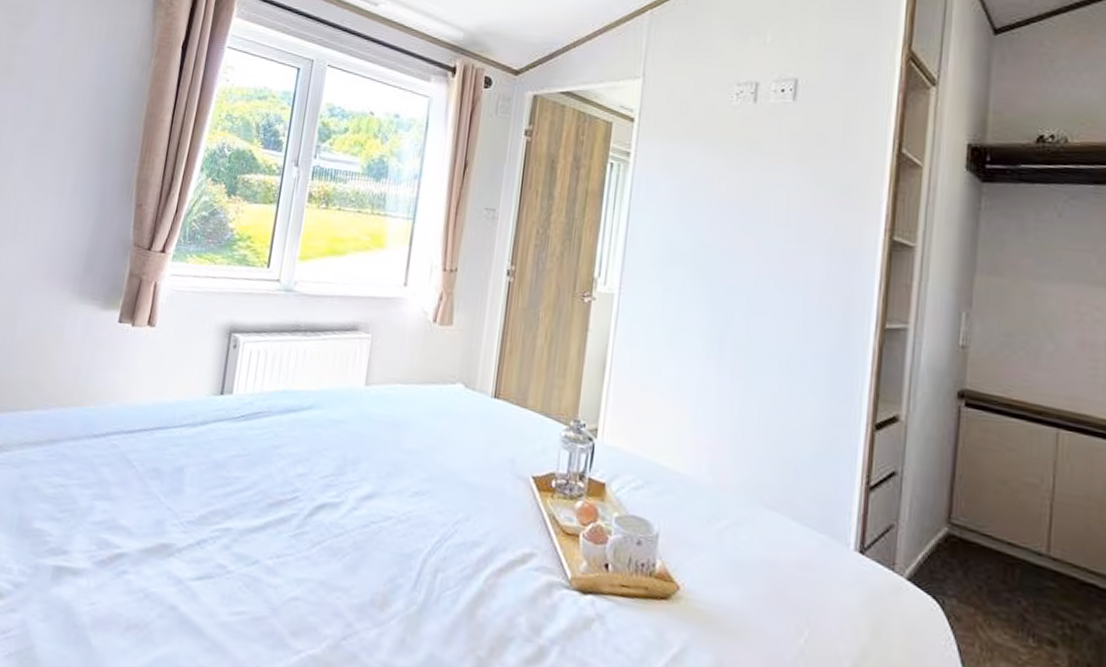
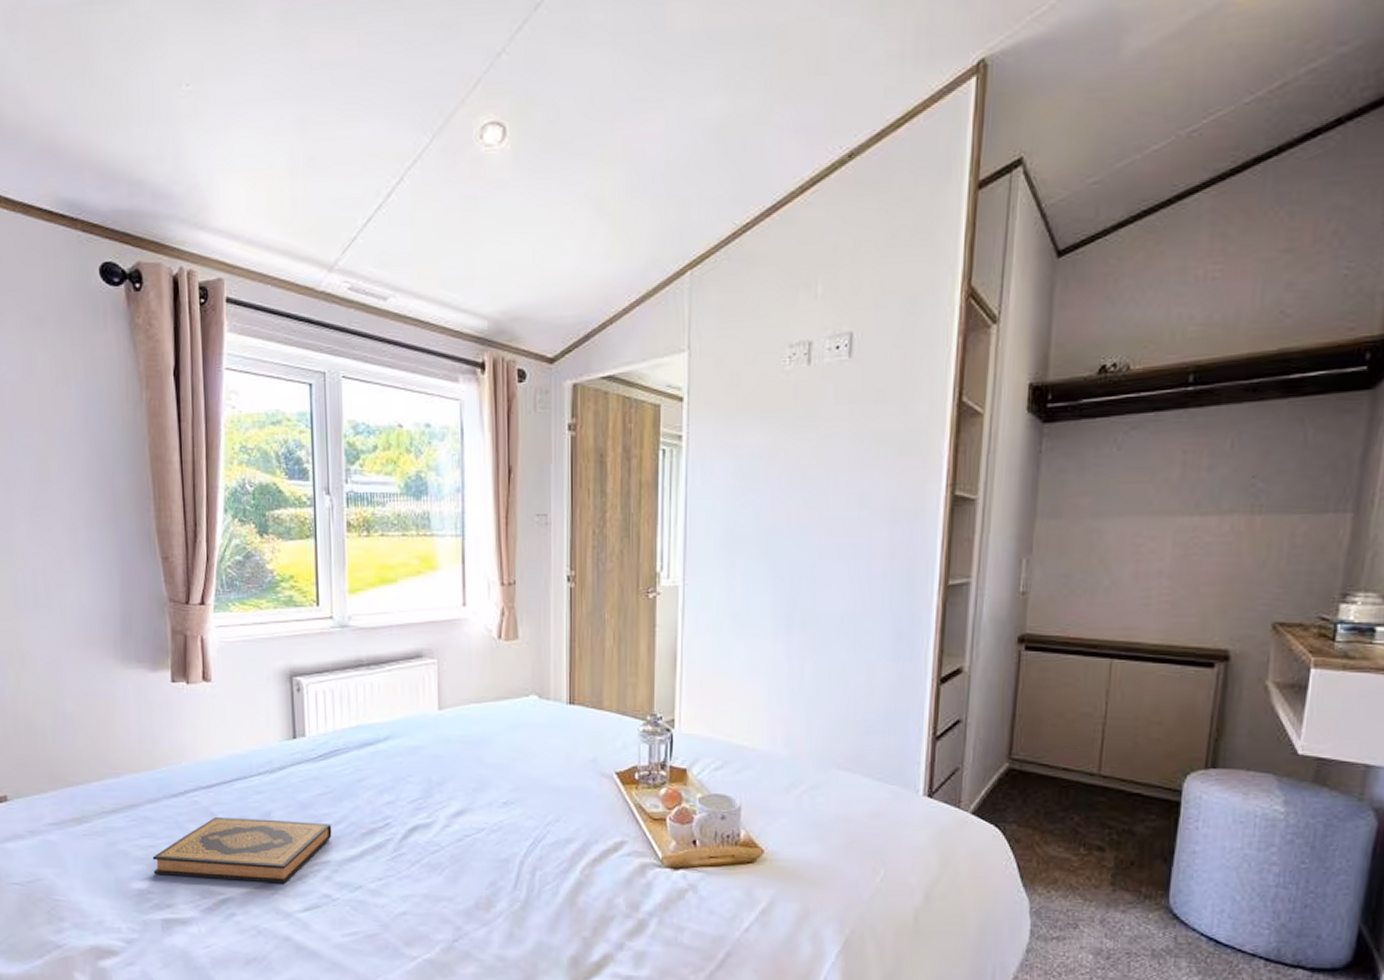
hardback book: none [57,464,241,546] -> present [152,818,332,884]

